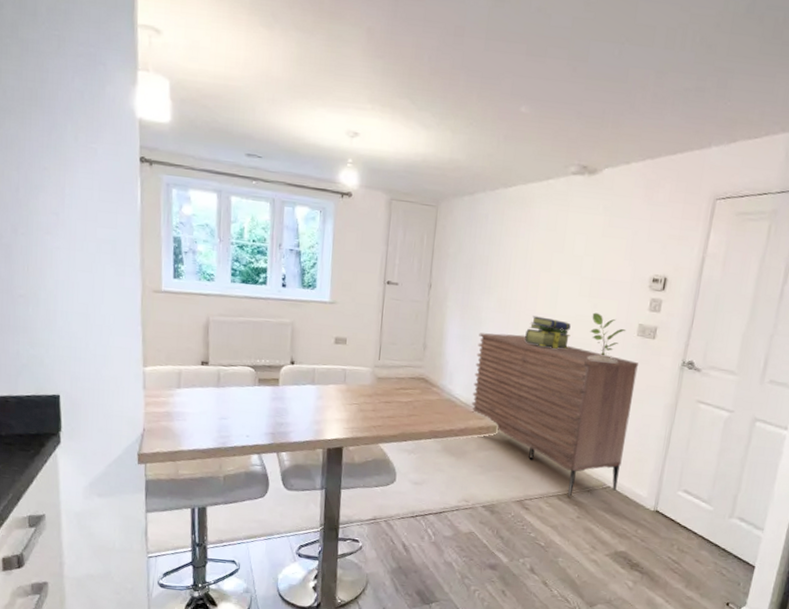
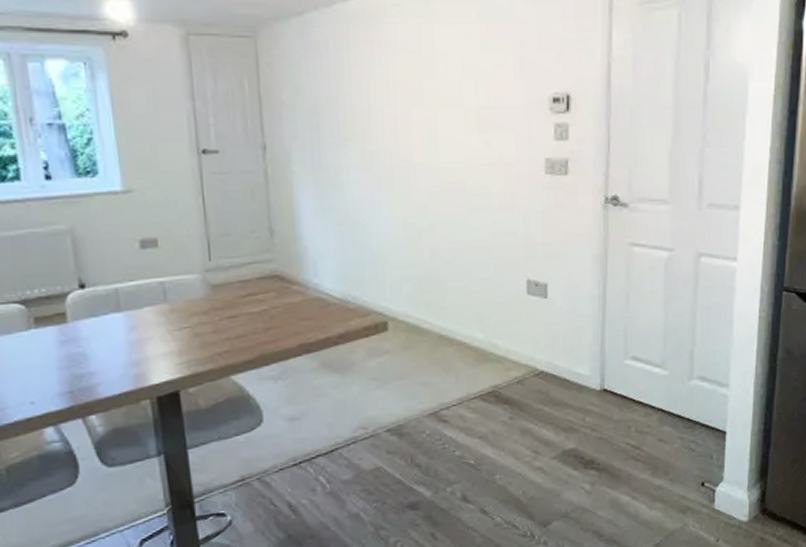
sideboard: present [471,332,638,498] -> none [343,195,553,396]
stack of books: present [525,316,571,349] -> none [404,167,463,207]
potted plant: present [587,312,627,364] -> none [486,152,532,215]

